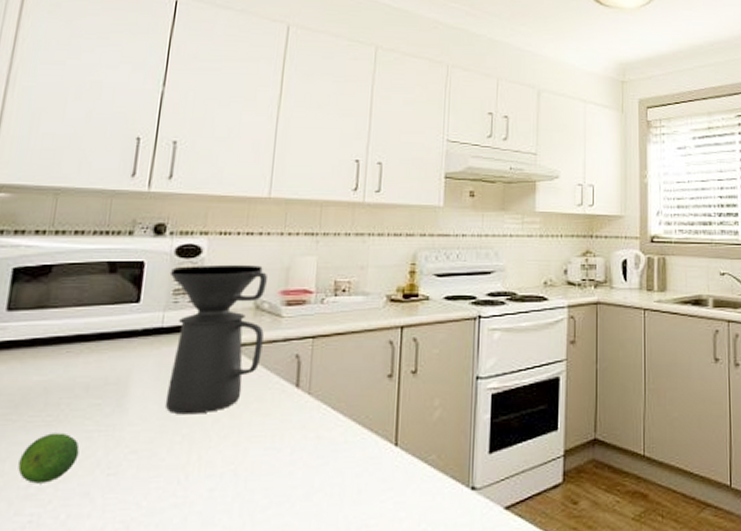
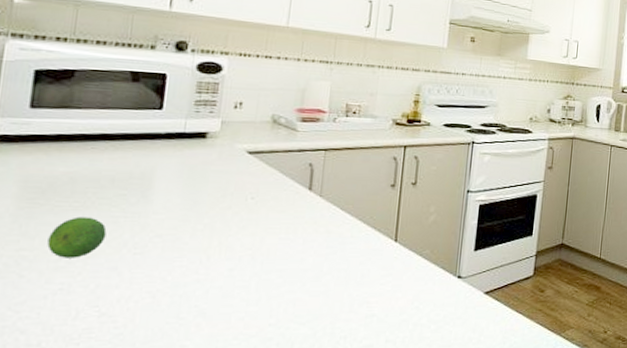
coffee maker: present [165,264,267,415] -> none [187,81,284,208]

